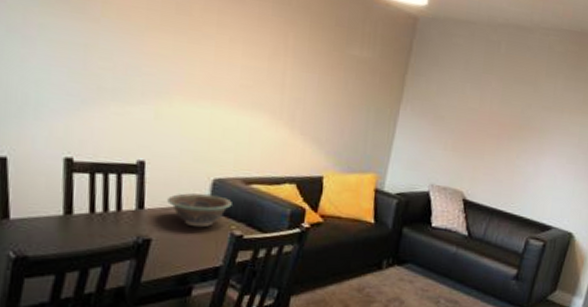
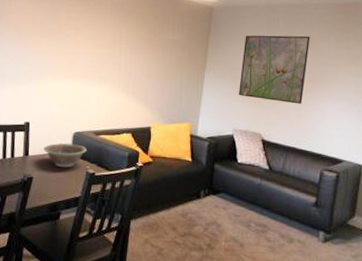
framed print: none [440,61,535,157] -> present [238,35,310,104]

